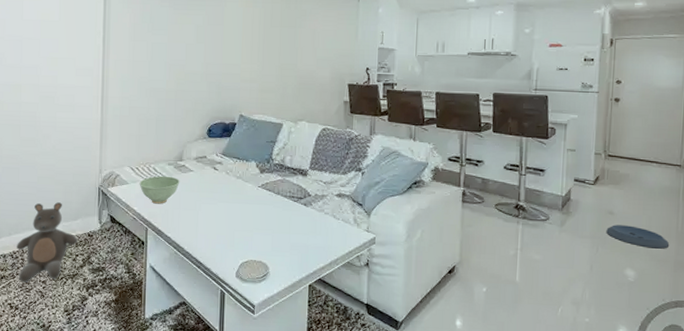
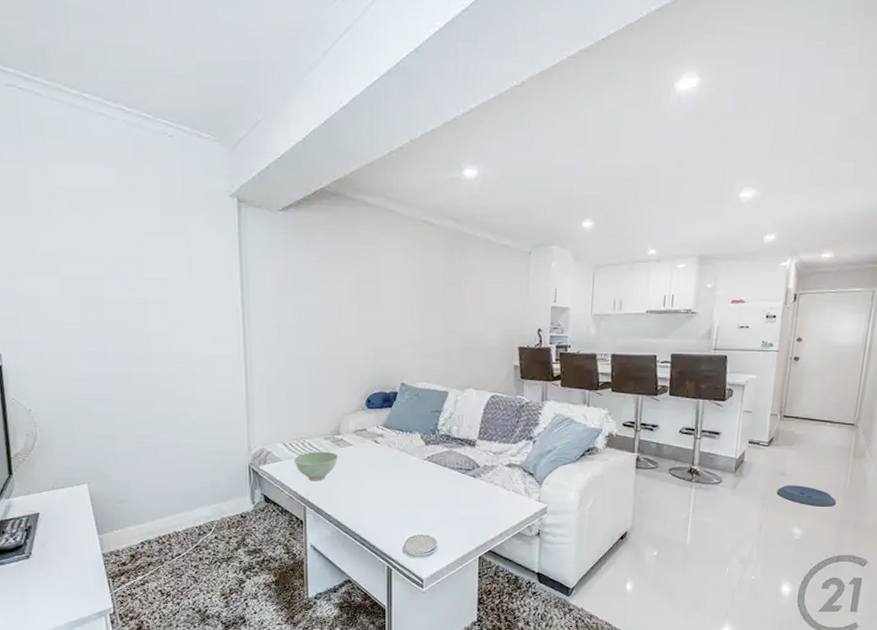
teddy bear: present [17,202,78,282] -> none [162,483,230,568]

